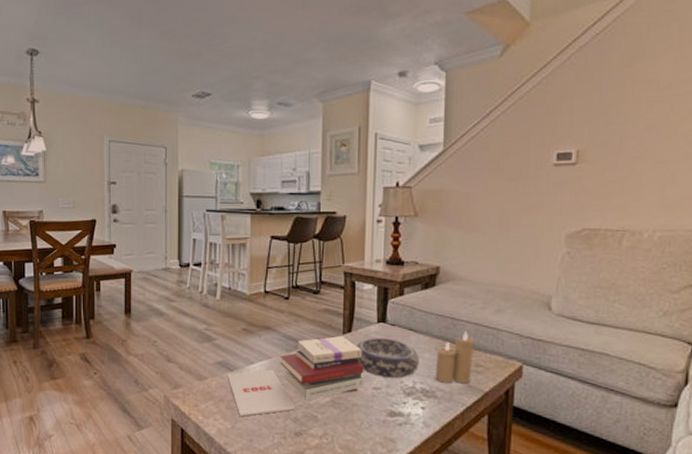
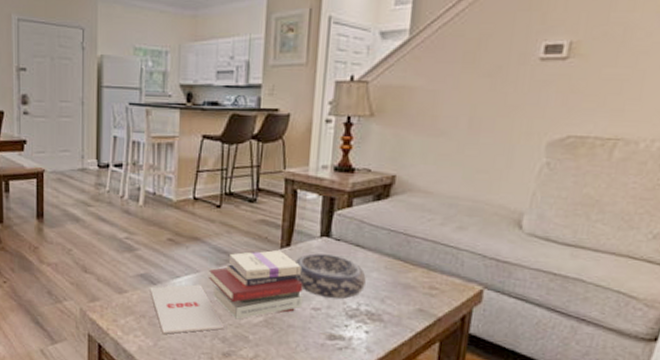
candle: present [435,331,475,384] -> none [382,249,431,308]

